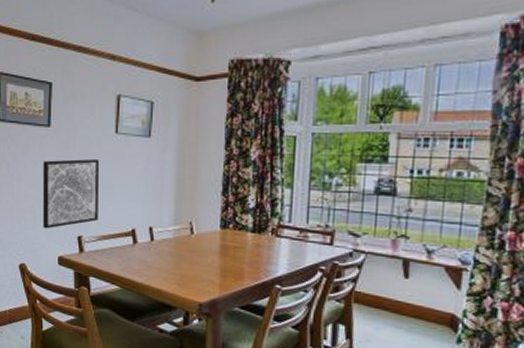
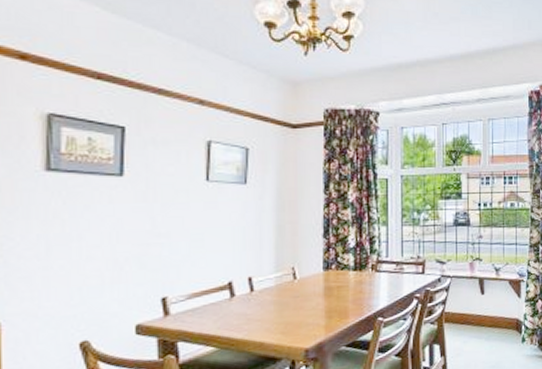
wall art: present [42,159,100,229] -> none [113,210,188,295]

